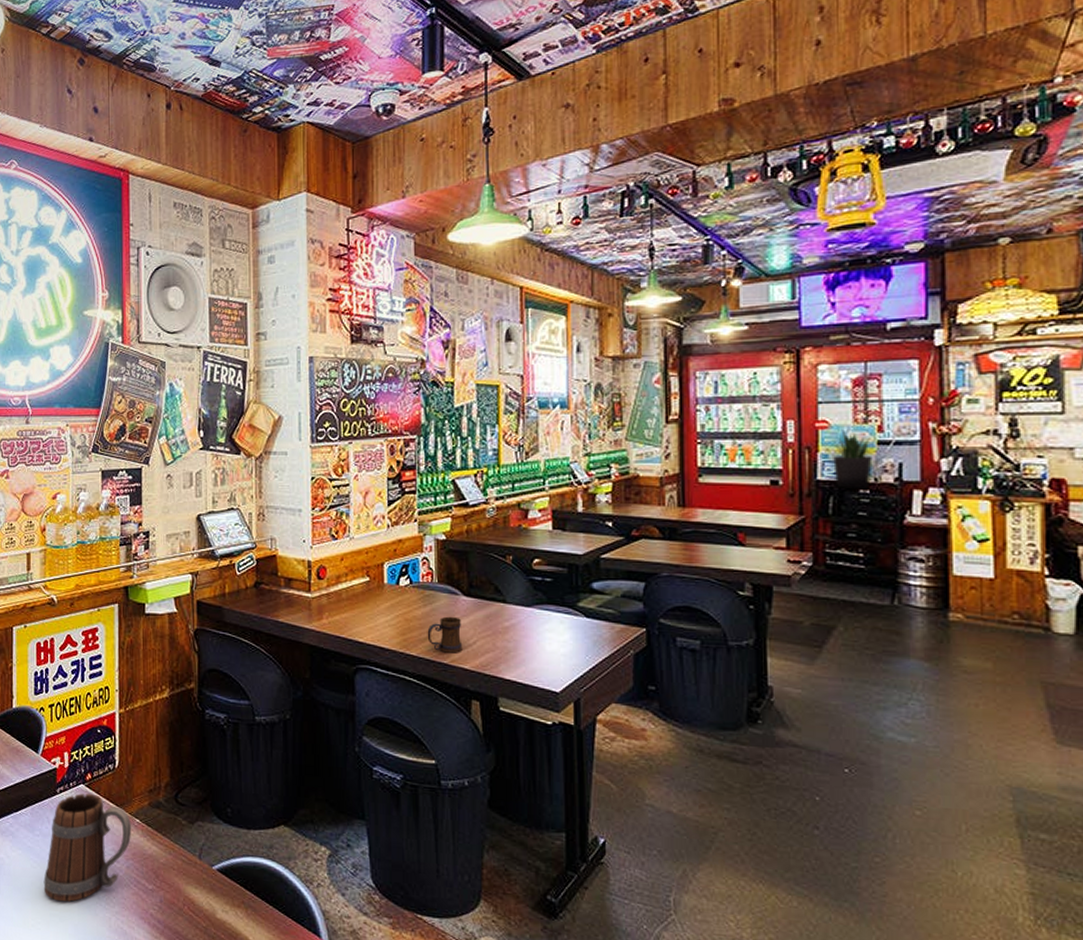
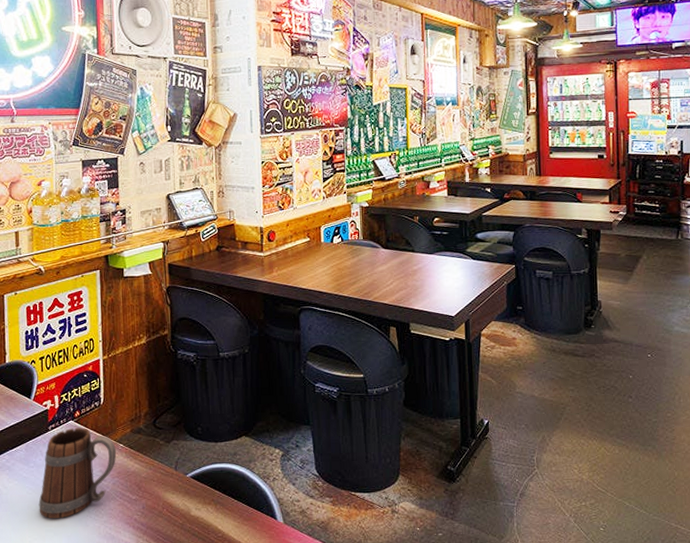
beer mug: present [427,616,463,653] -> none [355,264,383,293]
planter: present [833,429,872,490] -> none [639,118,664,160]

